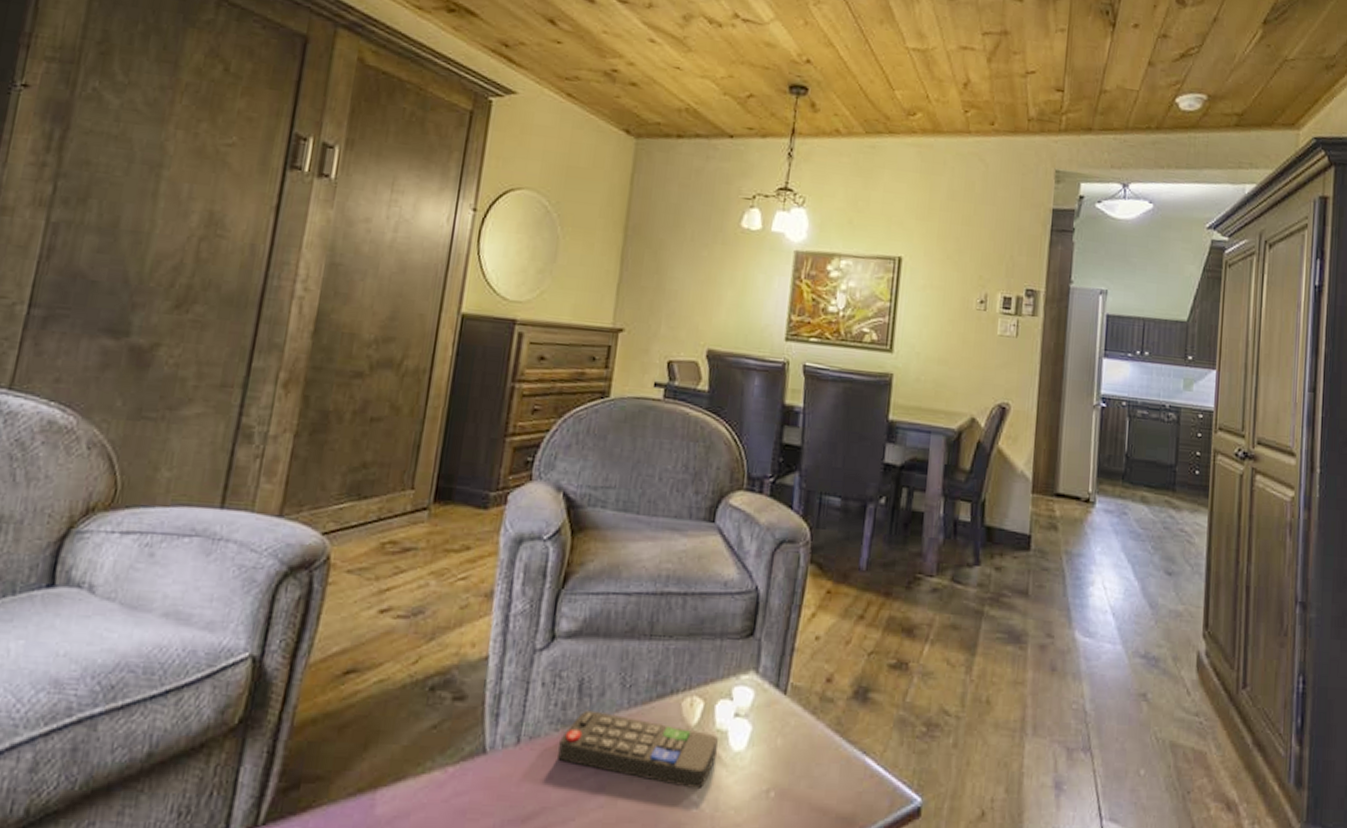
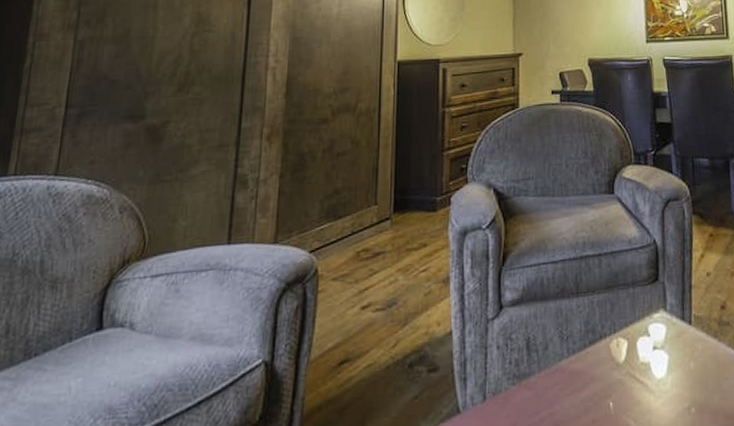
remote control: present [558,710,718,788] -> none [518,362,644,416]

